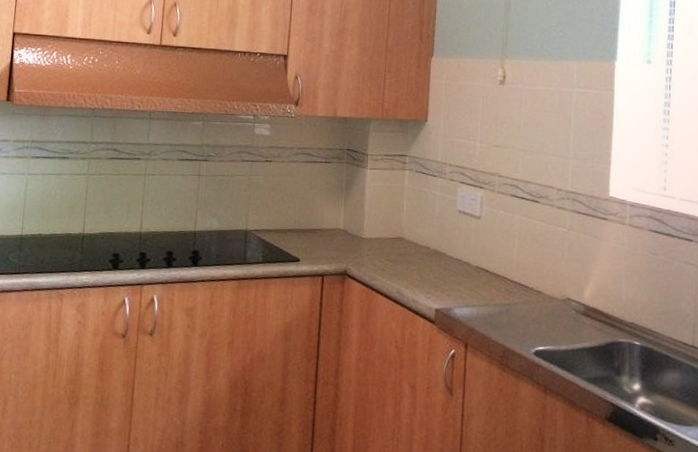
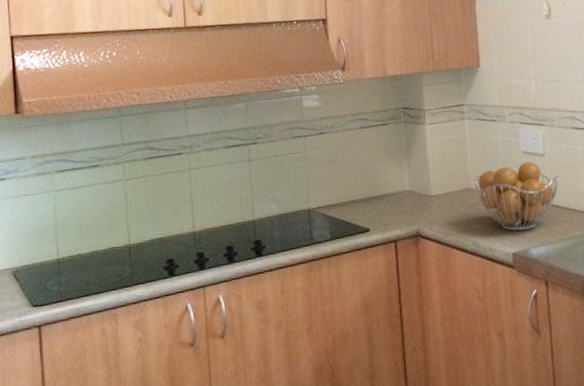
fruit basket: none [407,221,492,289] -> present [474,161,559,231]

